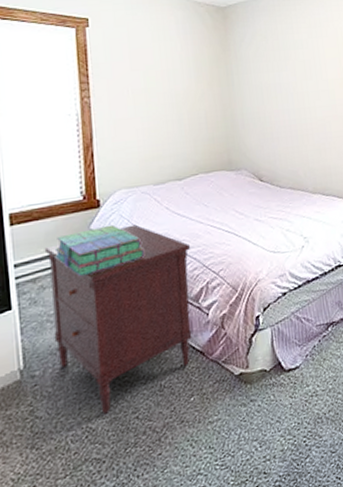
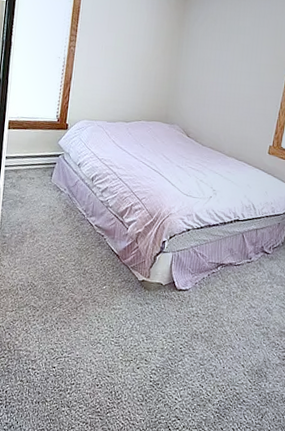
dresser: present [44,224,192,415] -> none [21,147,124,278]
stack of books: present [54,224,145,277] -> none [32,144,92,177]

